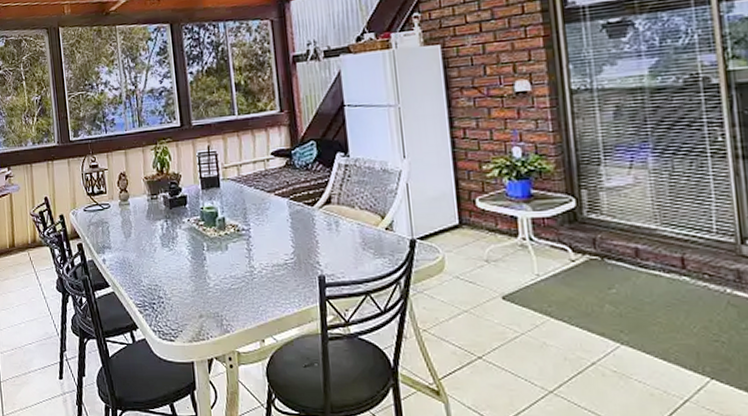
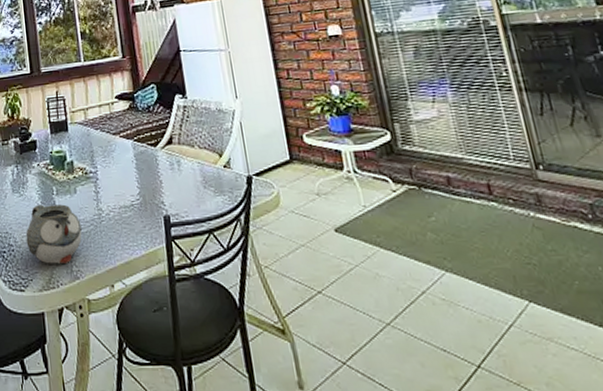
teapot: none [175,259,233,317] -> present [25,204,82,264]

